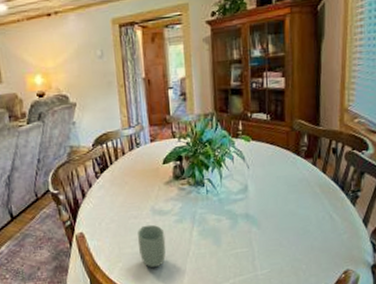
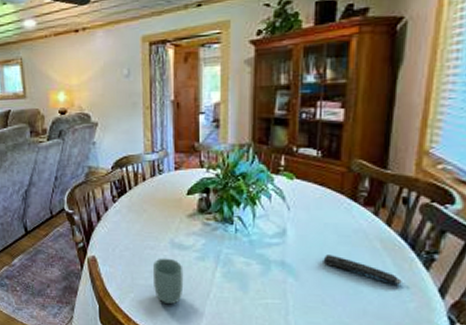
remote control: none [278,202,337,221] -> present [323,255,402,284]

